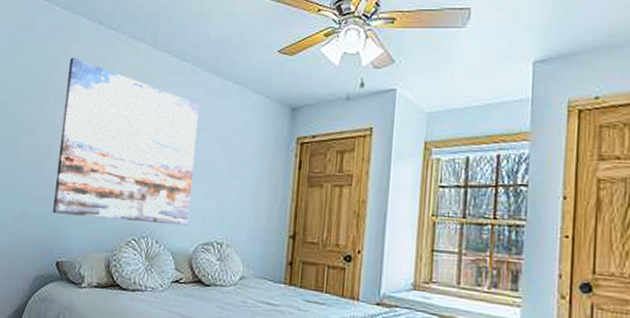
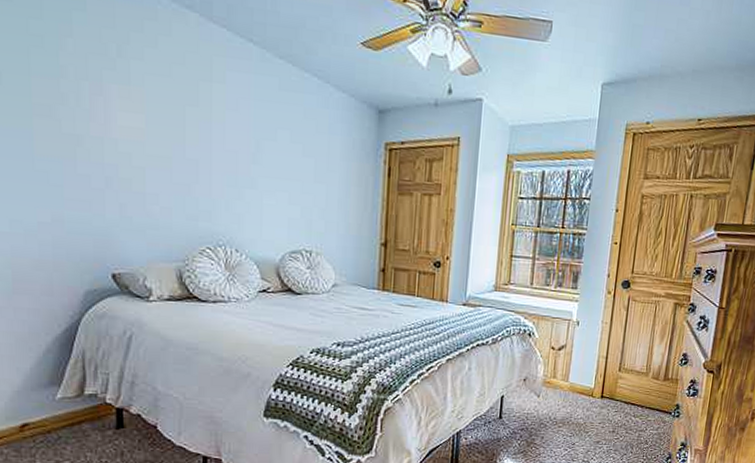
wall art: present [53,57,199,226] -> none [91,18,273,234]

